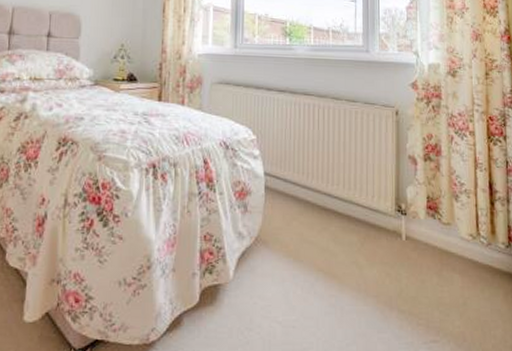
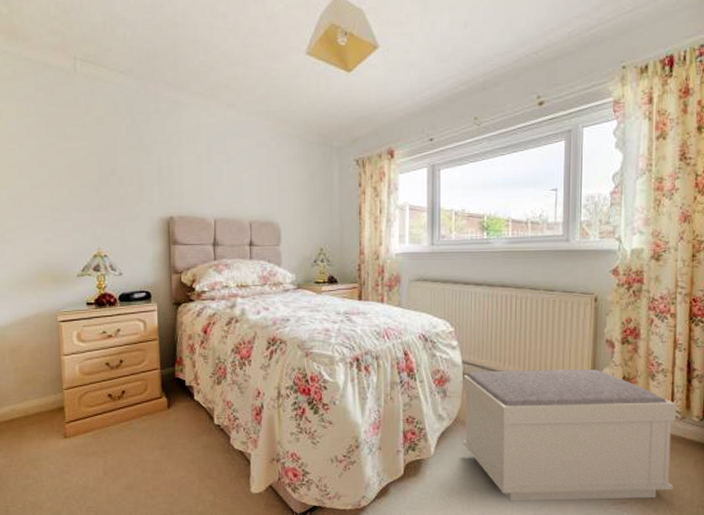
bench: none [264,184,485,338] -> present [463,369,676,501]

